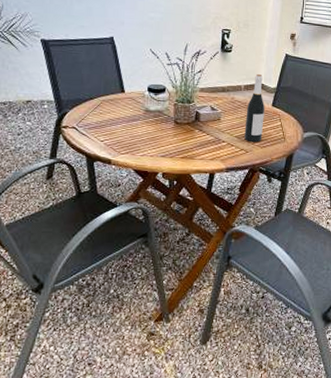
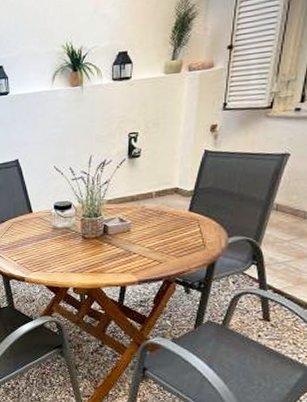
wine bottle: present [244,73,264,142] -> none [157,176,180,252]

